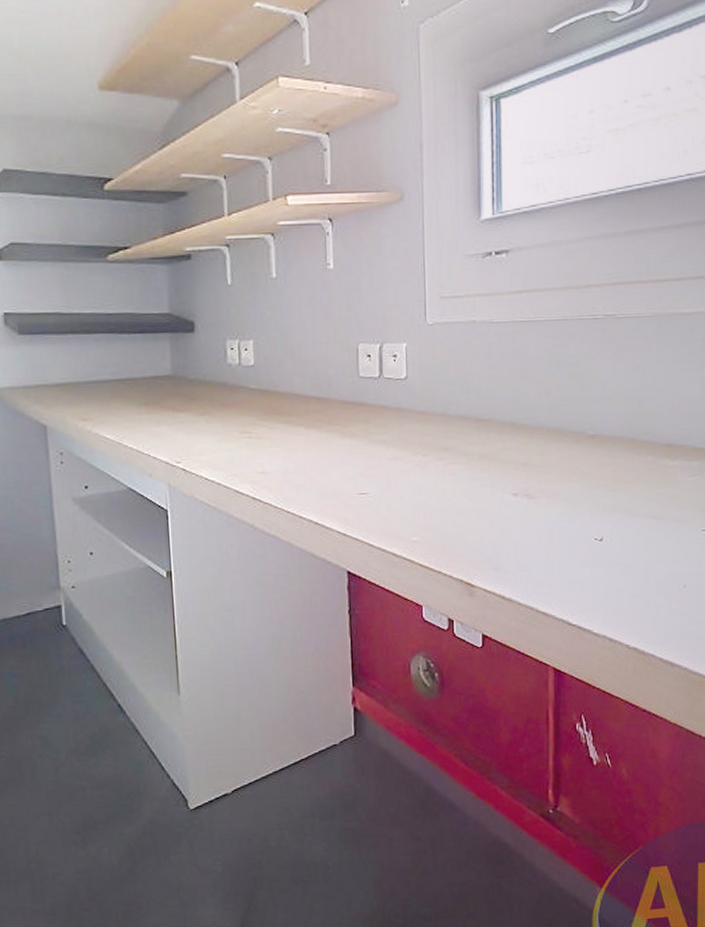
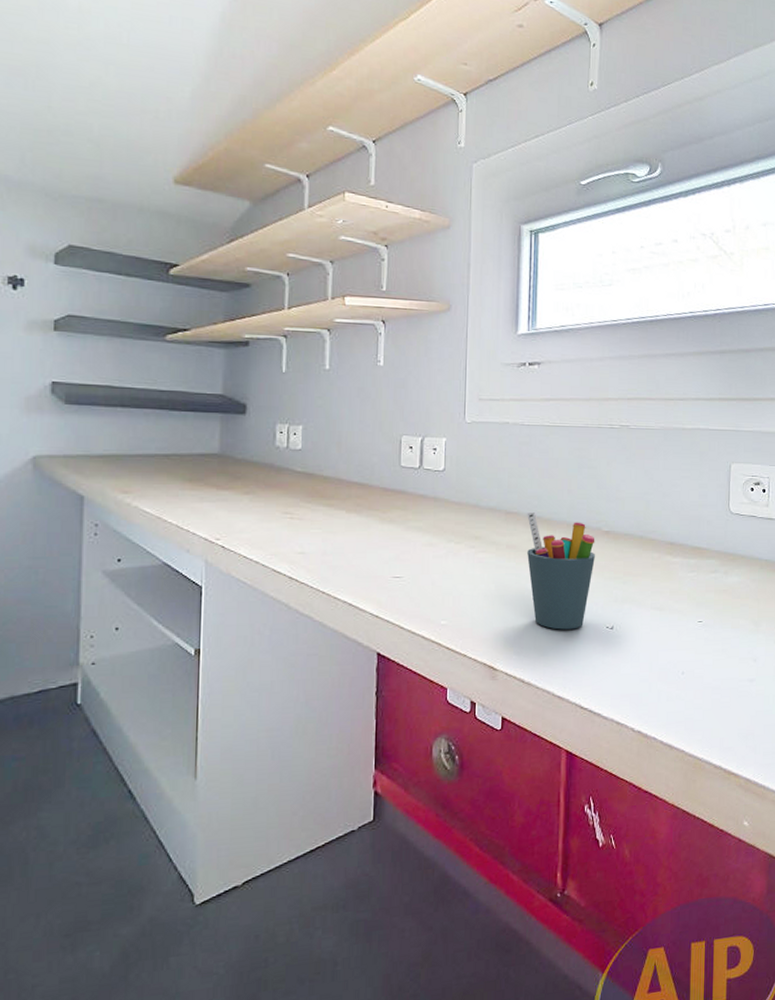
pen holder: none [500,417,579,543] -> present [527,511,595,630]

